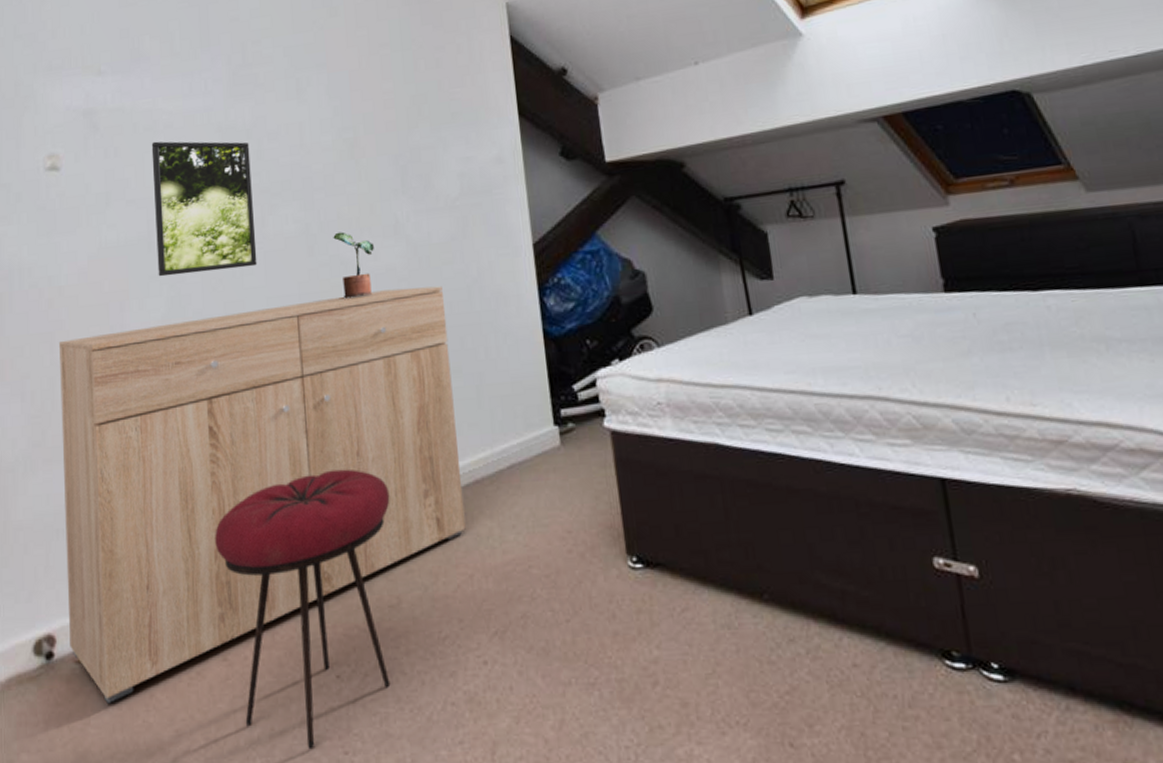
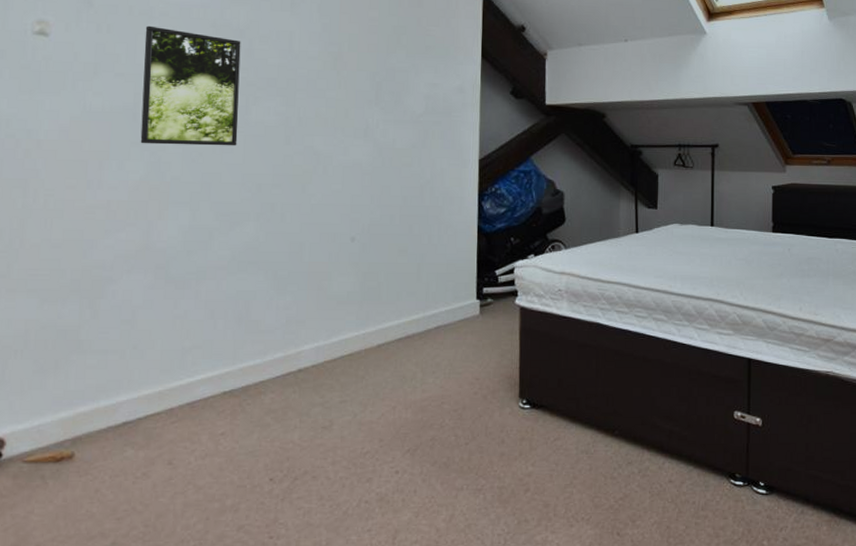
dresser: present [58,285,466,704] -> none [19,180,401,496]
stool: present [215,469,391,750] -> none [171,319,334,535]
potted plant: present [333,231,374,299] -> none [308,128,345,183]

